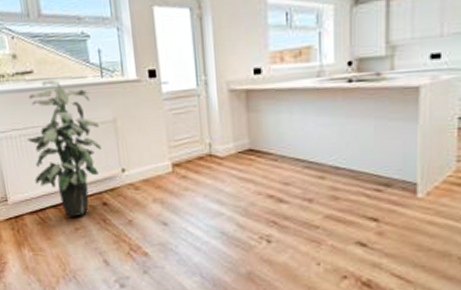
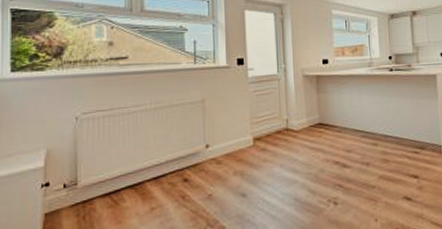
indoor plant: present [27,80,101,217] -> none [111,66,188,197]

